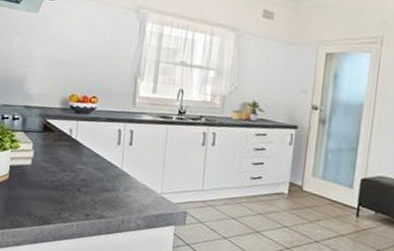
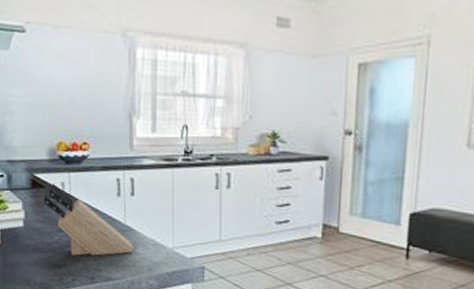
knife block: none [53,129,128,196] -> present [44,184,135,256]

